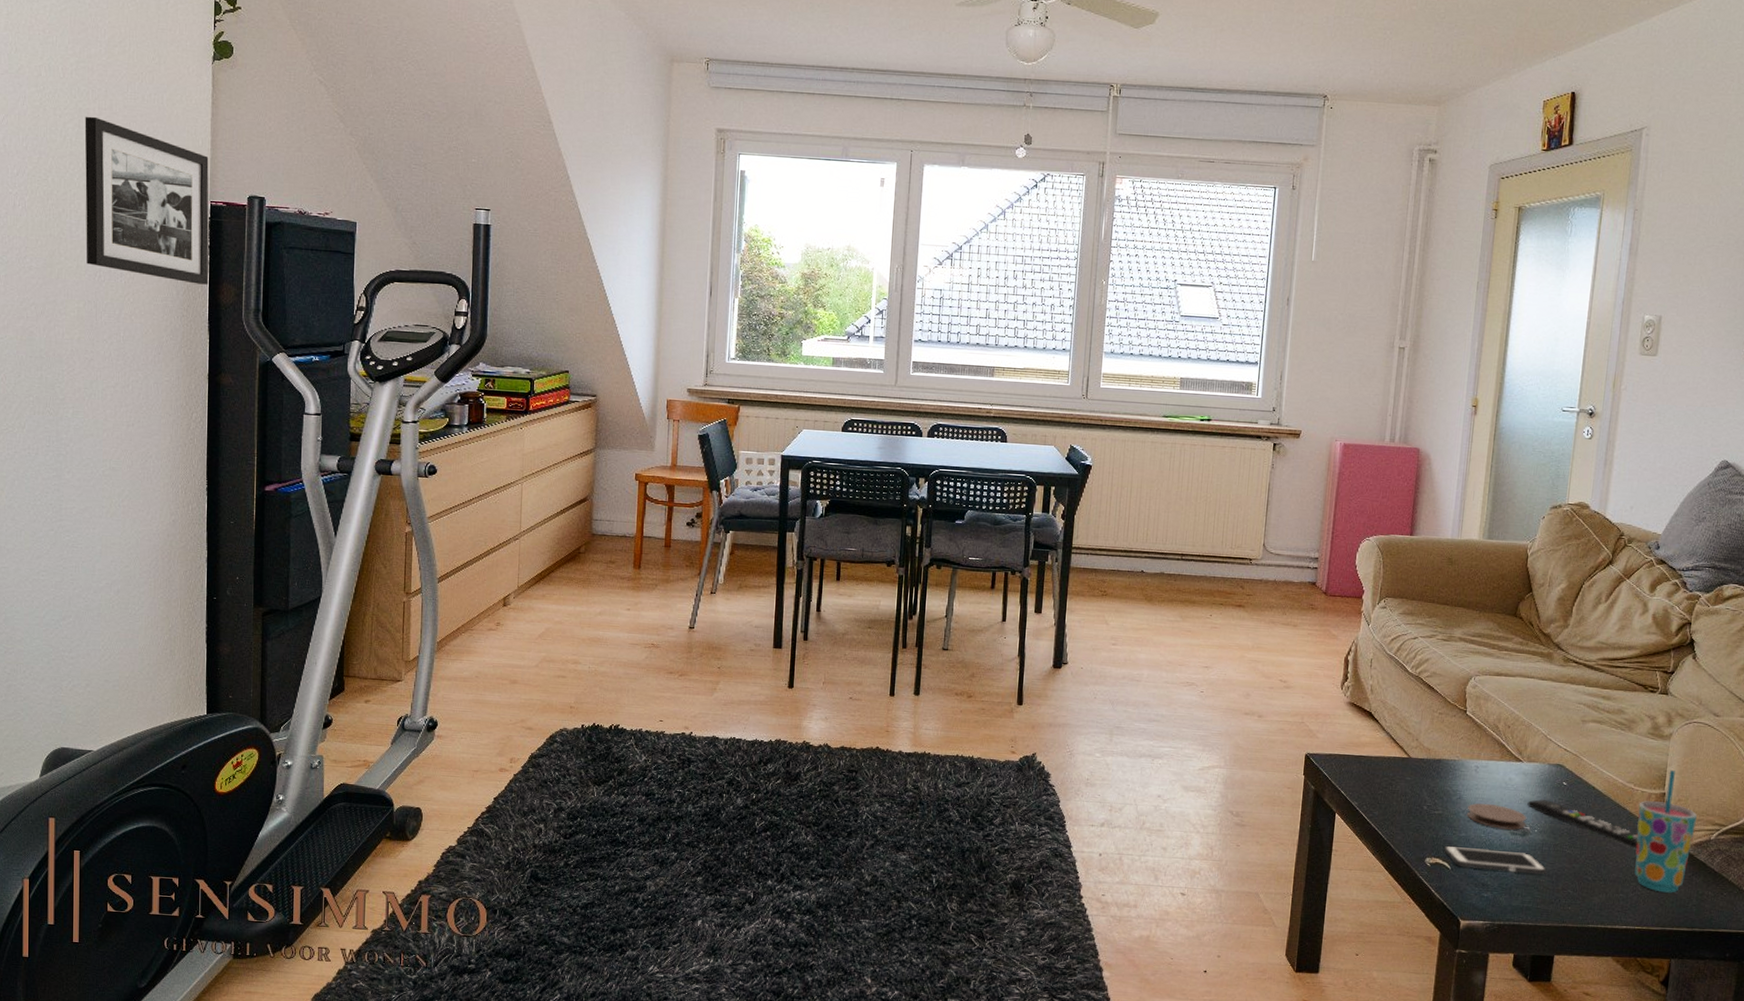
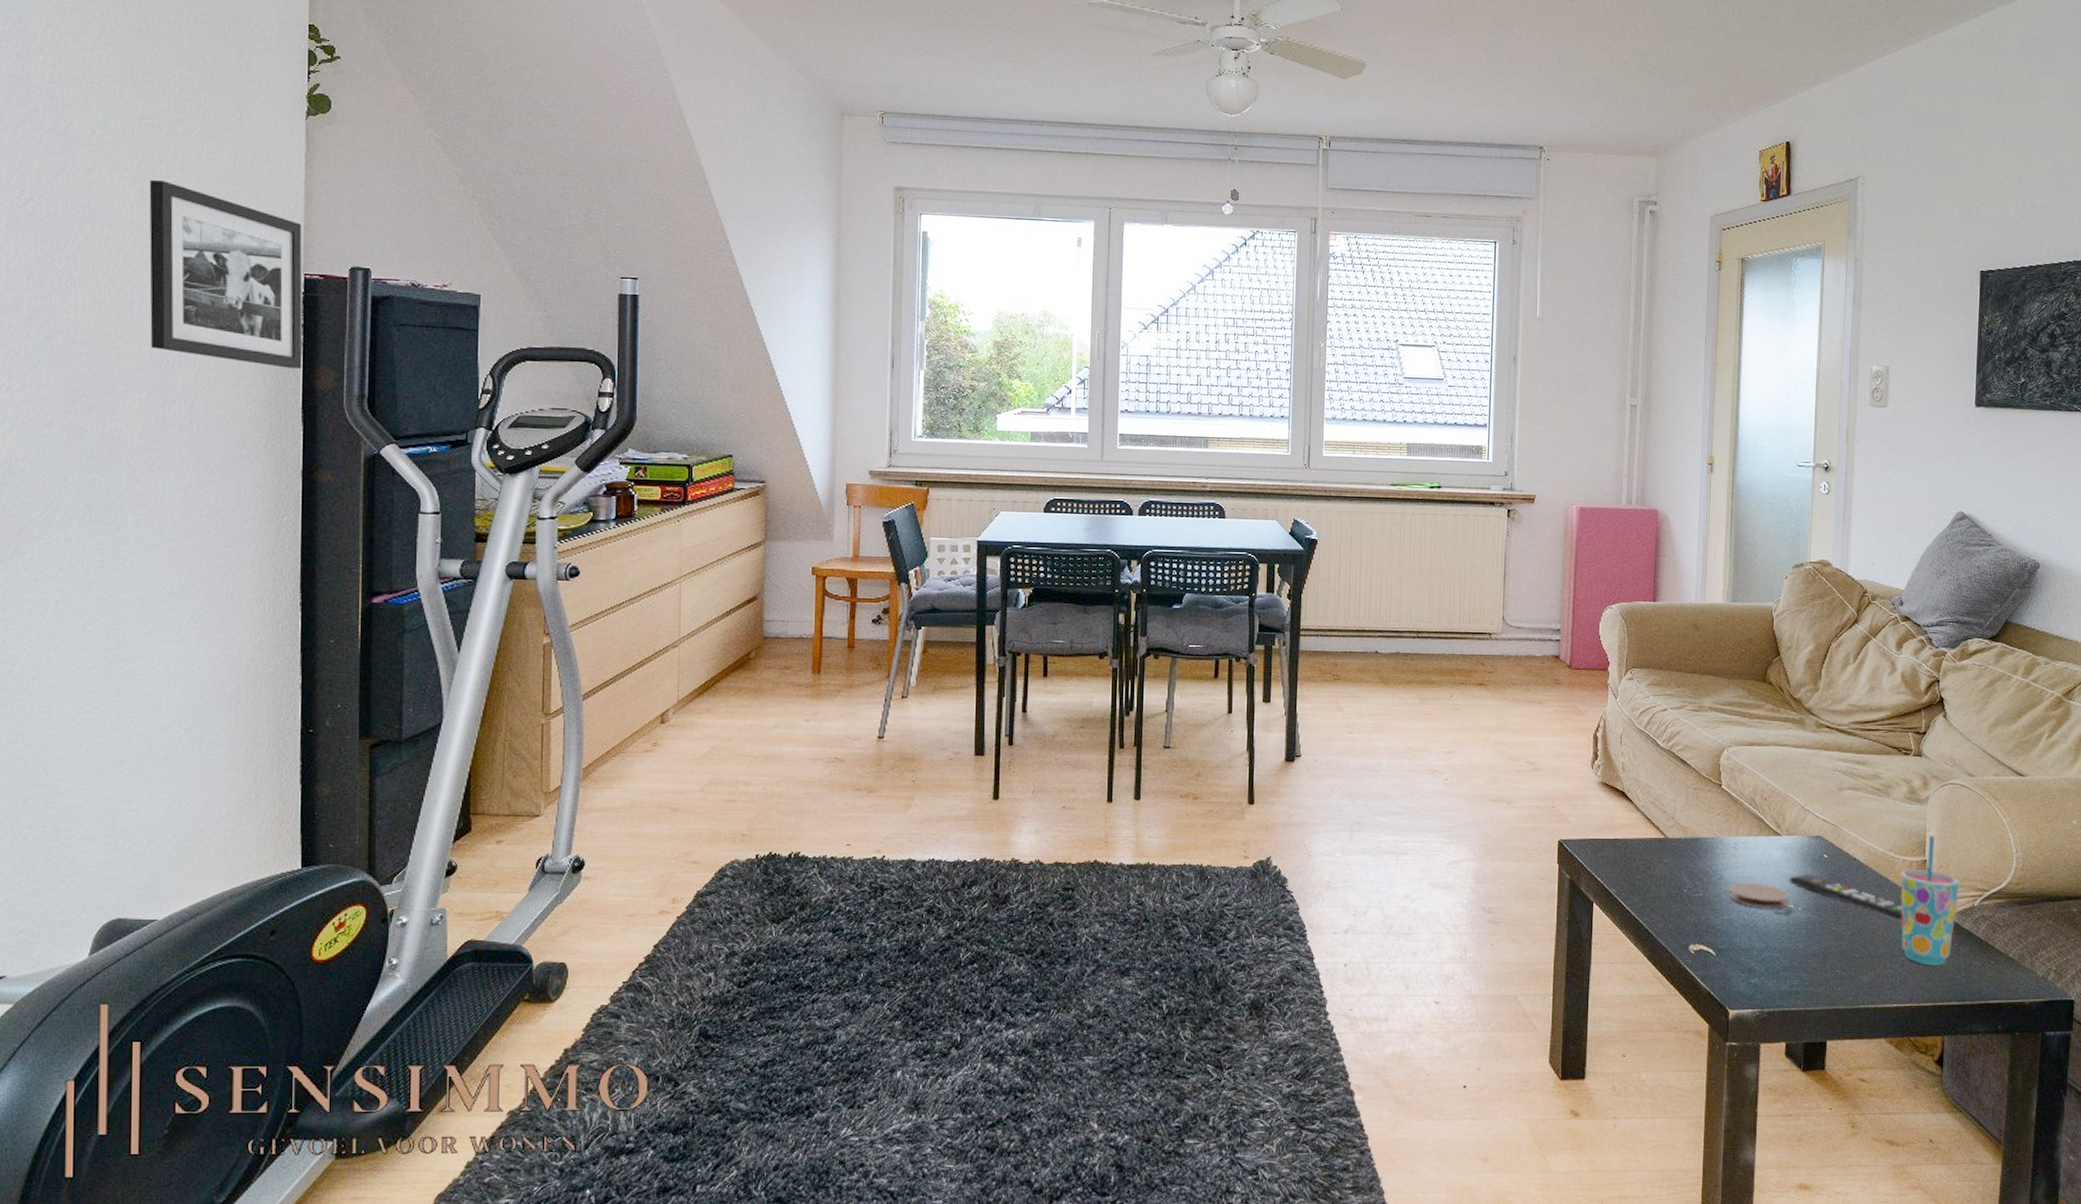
cell phone: present [1444,845,1548,875] -> none [1708,930,1814,955]

